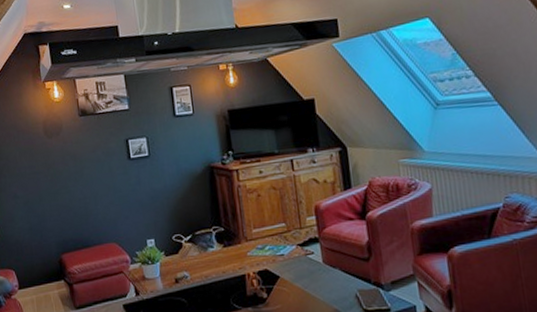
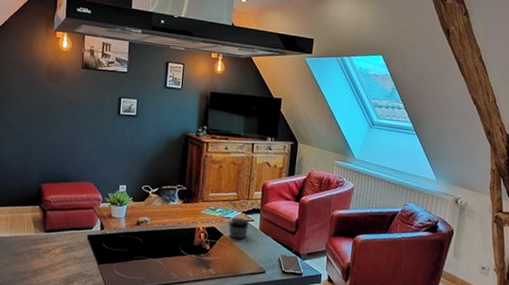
jar: none [283,253,310,280] -> present [228,218,249,239]

